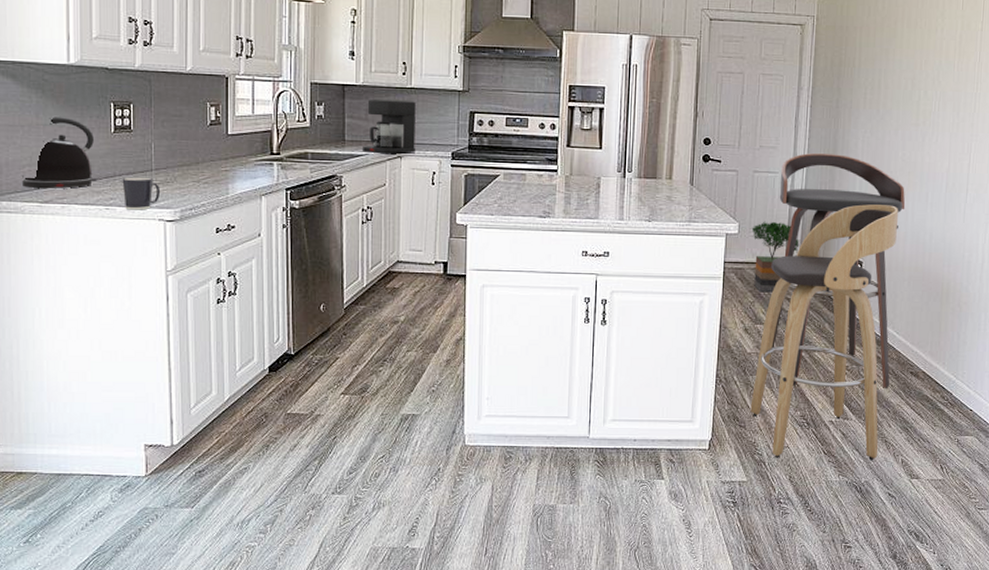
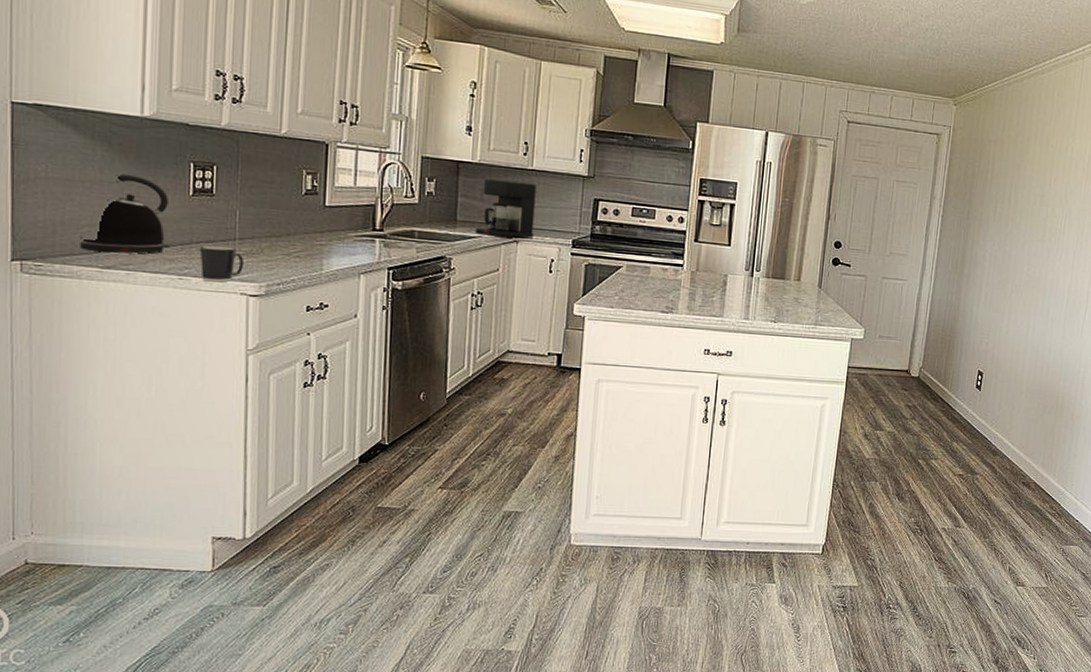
bar stool: present [750,204,899,461] -> none [865,316,1021,568]
potted tree: present [751,221,800,293] -> none [876,328,924,400]
bar stool: present [771,152,905,388] -> none [890,262,1028,498]

